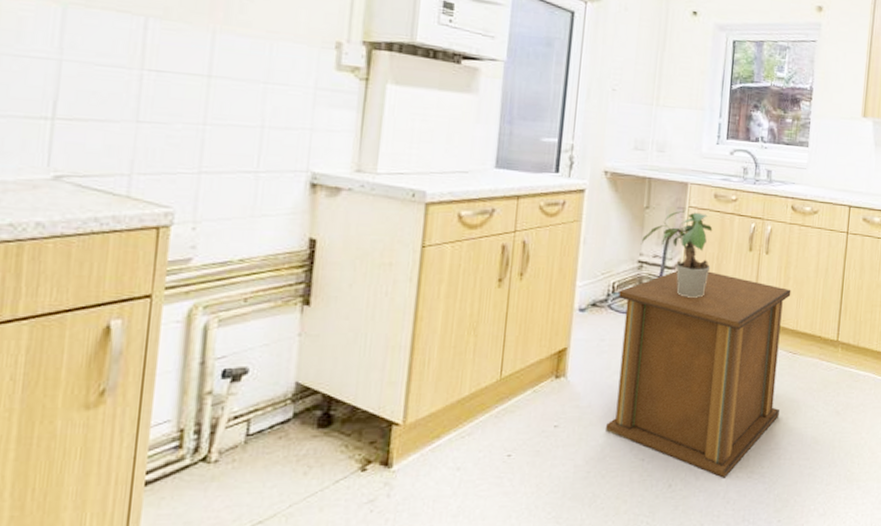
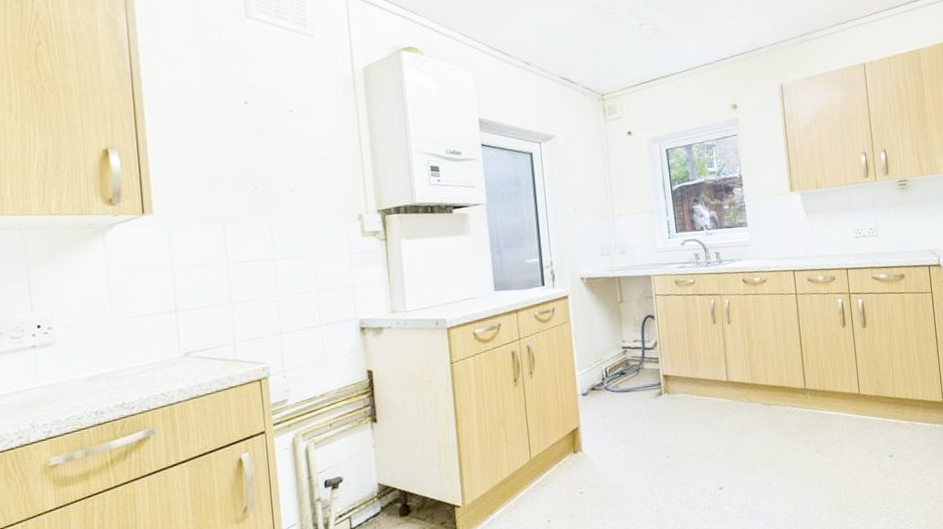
side table: present [606,271,791,478] -> none [611,346,766,519]
potted plant: present [640,210,713,298] -> none [621,298,683,371]

